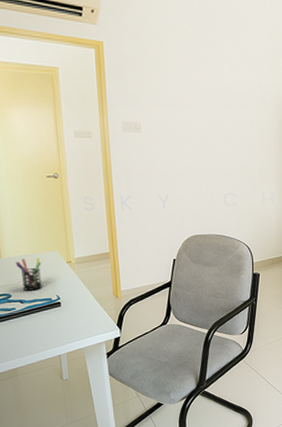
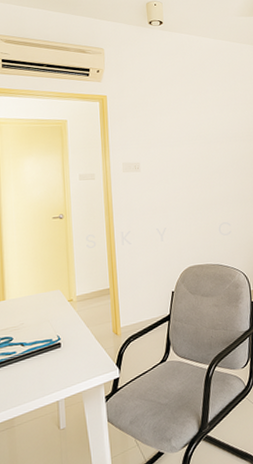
pen holder: present [15,257,42,291] -> none [19,297,44,333]

